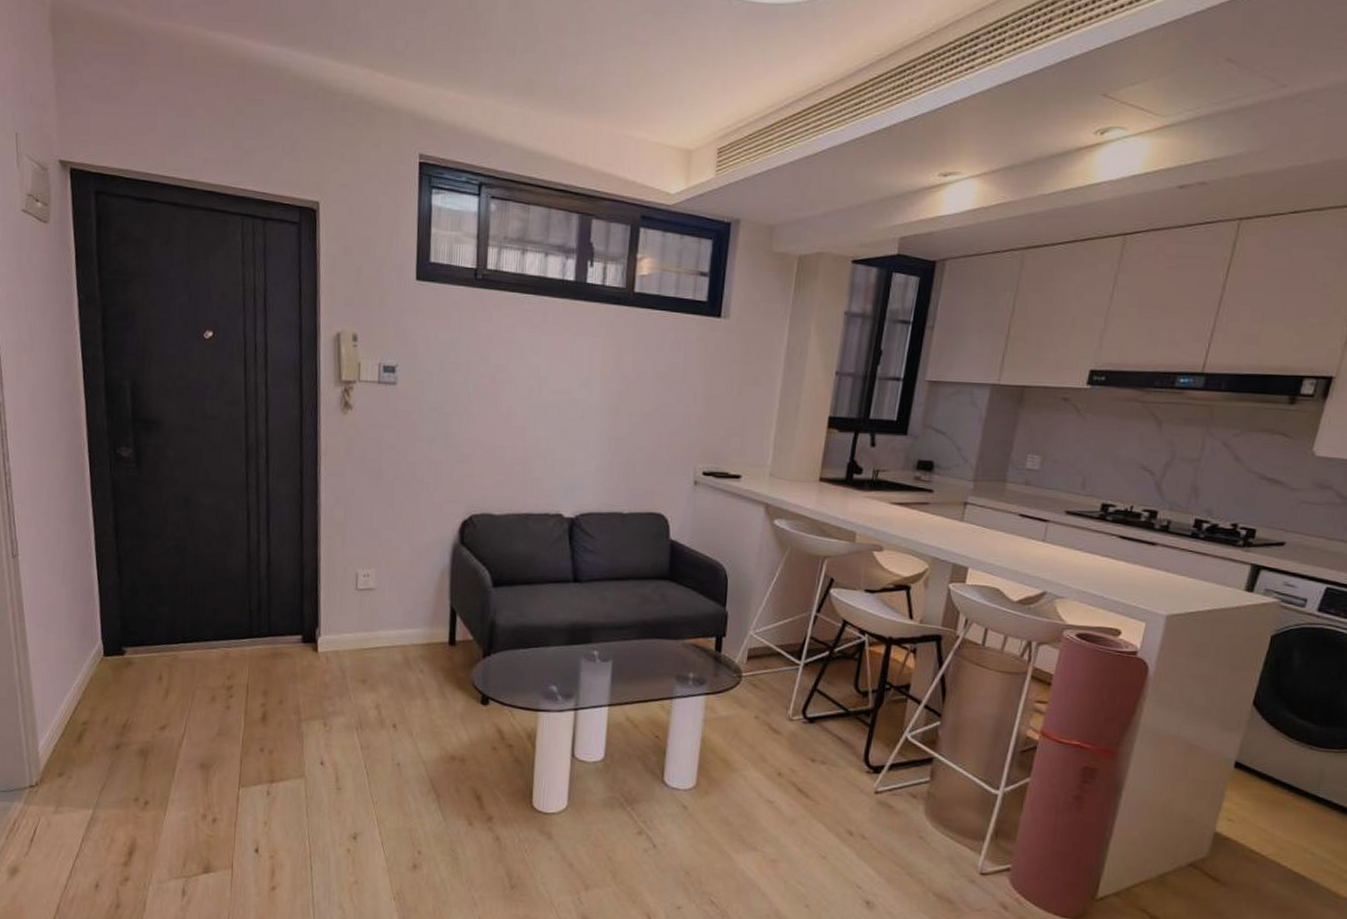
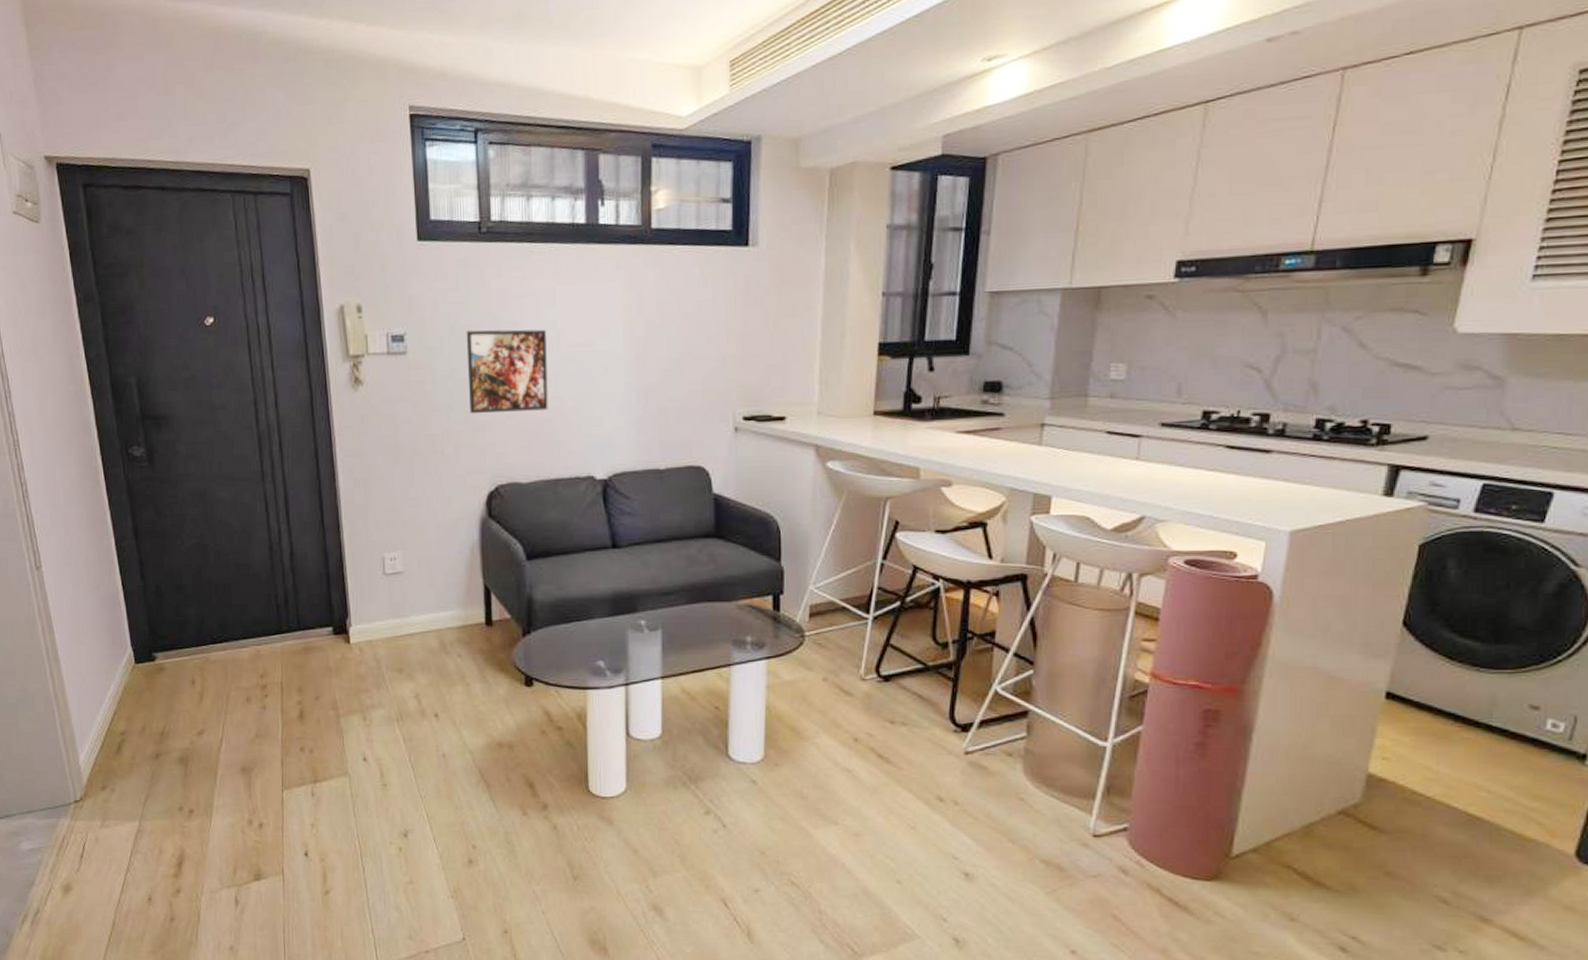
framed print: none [452,368,529,449] -> present [466,329,548,414]

